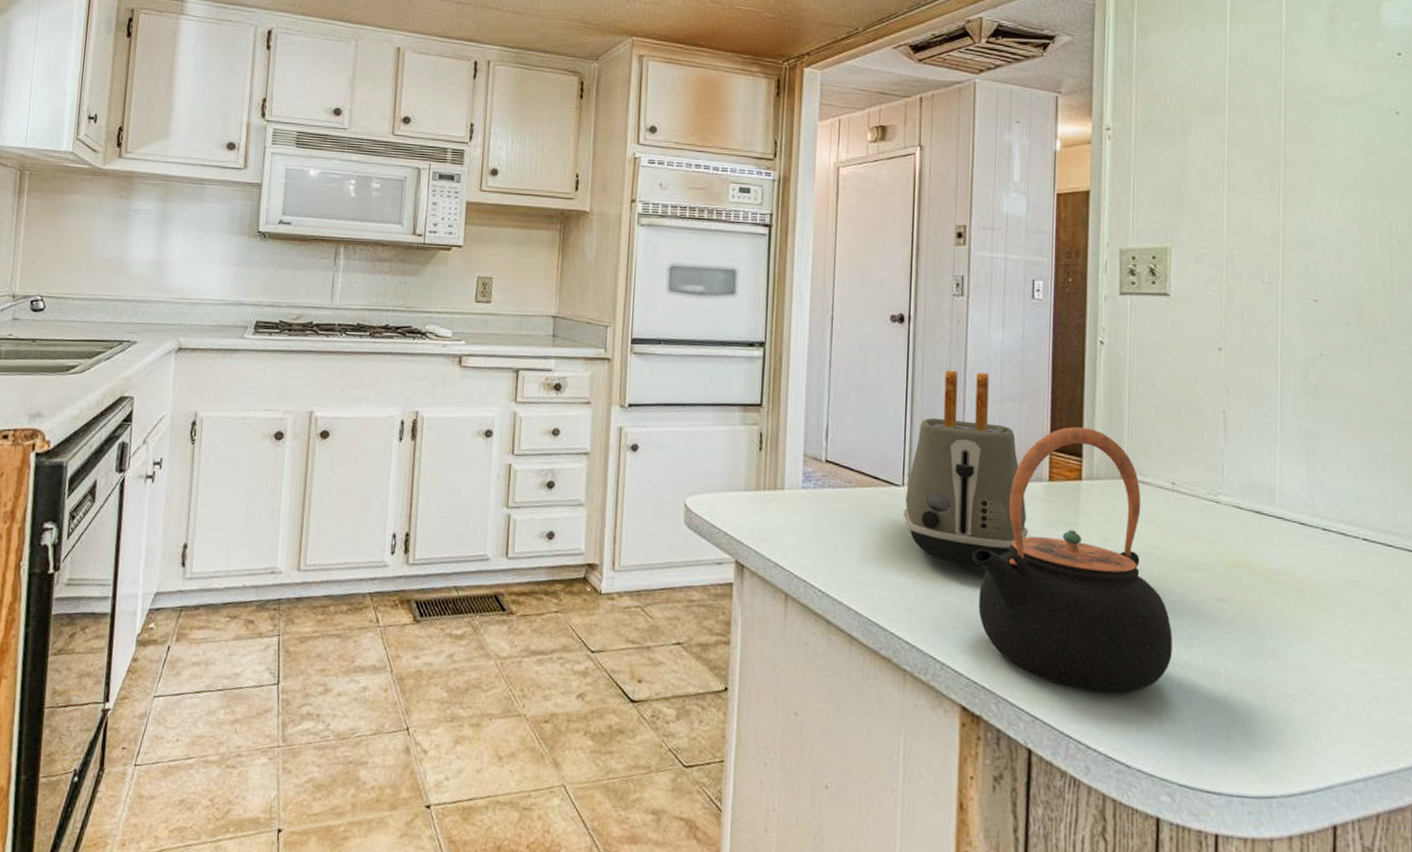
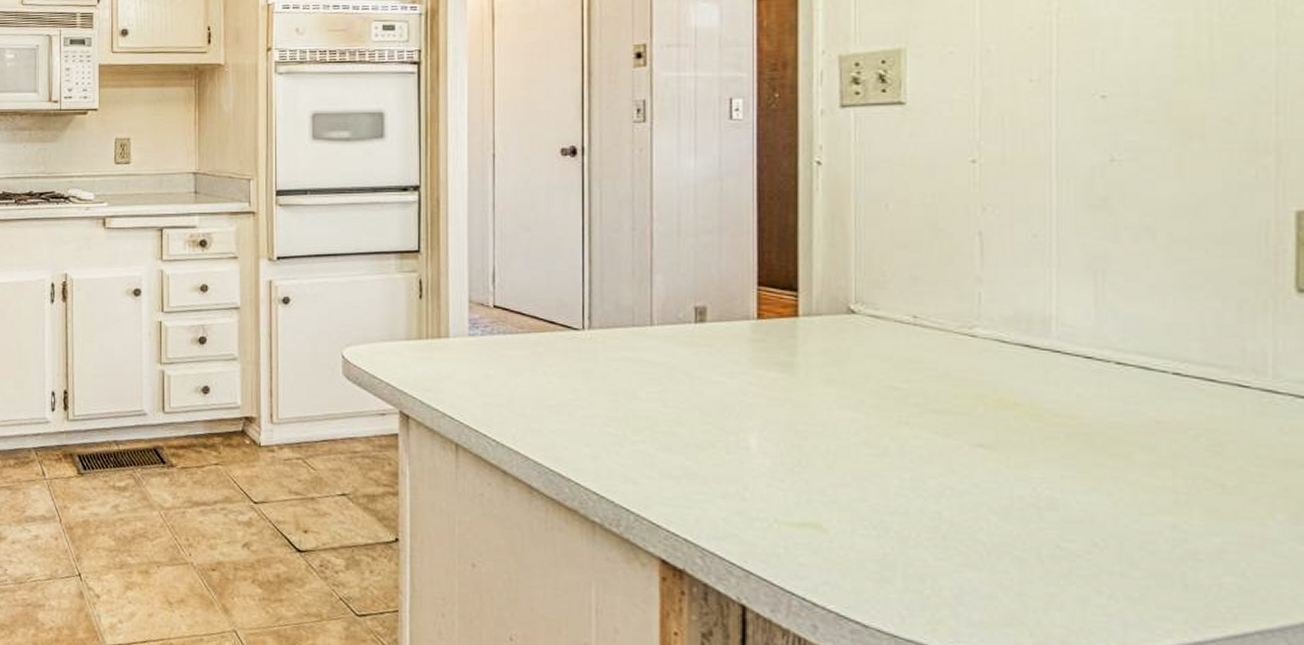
toaster: present [903,370,1028,566] -> none [584,203,734,412]
teapot: present [972,427,1173,694] -> none [667,258,918,548]

